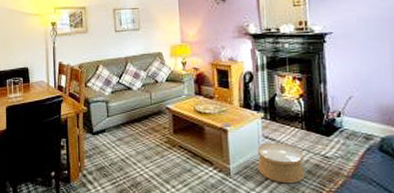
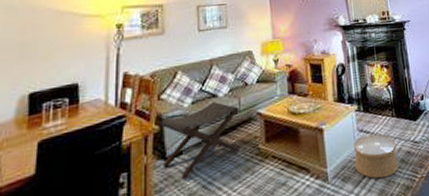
footstool: none [88,94,151,152] -> present [161,102,239,180]

